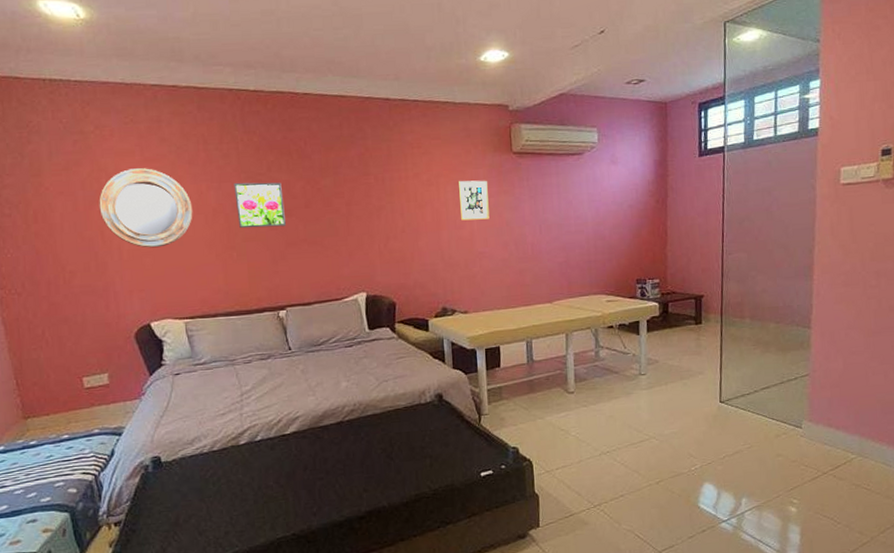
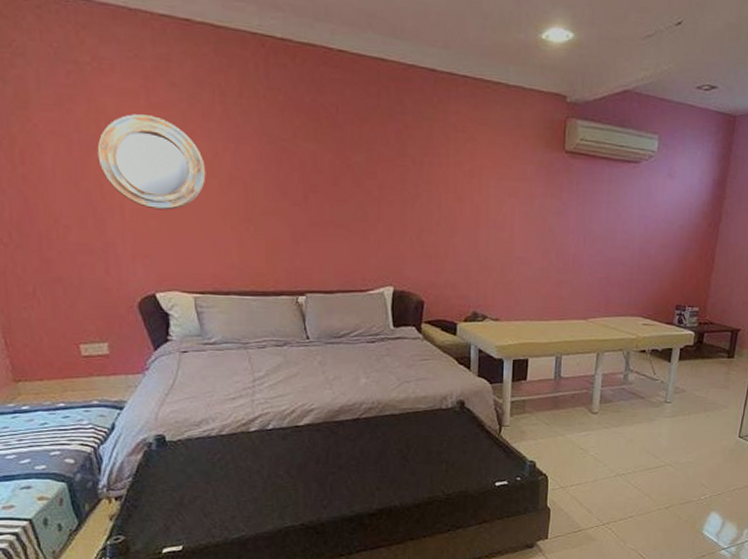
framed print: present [234,182,286,229] -> none [254,146,310,203]
picture frame: present [457,180,490,221] -> none [501,176,534,222]

